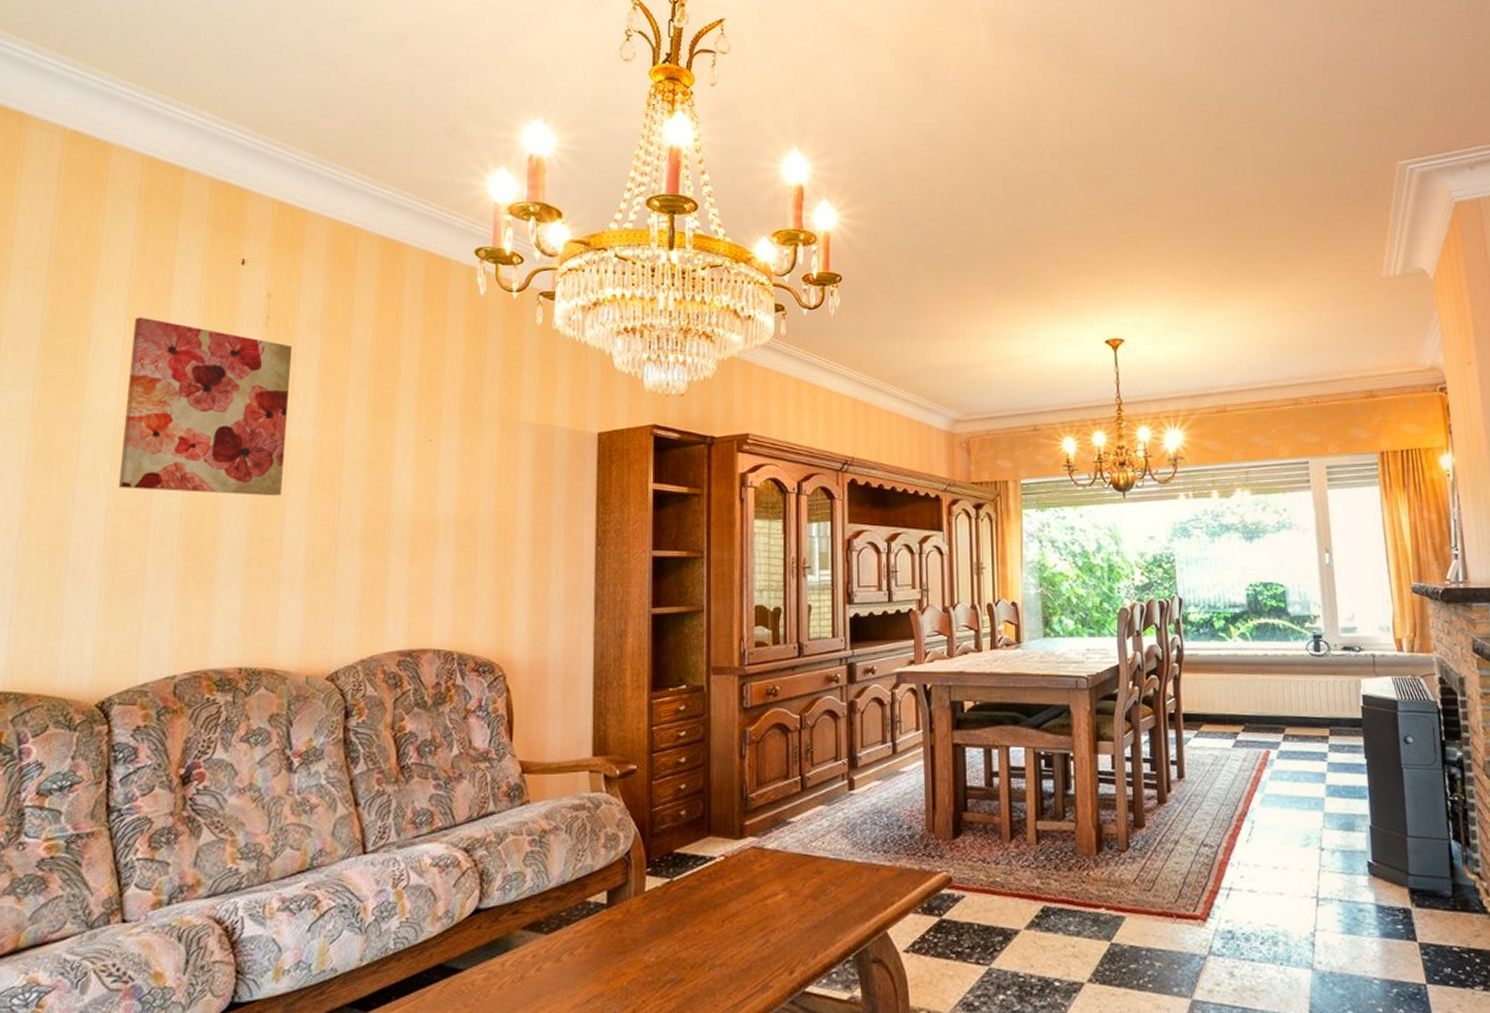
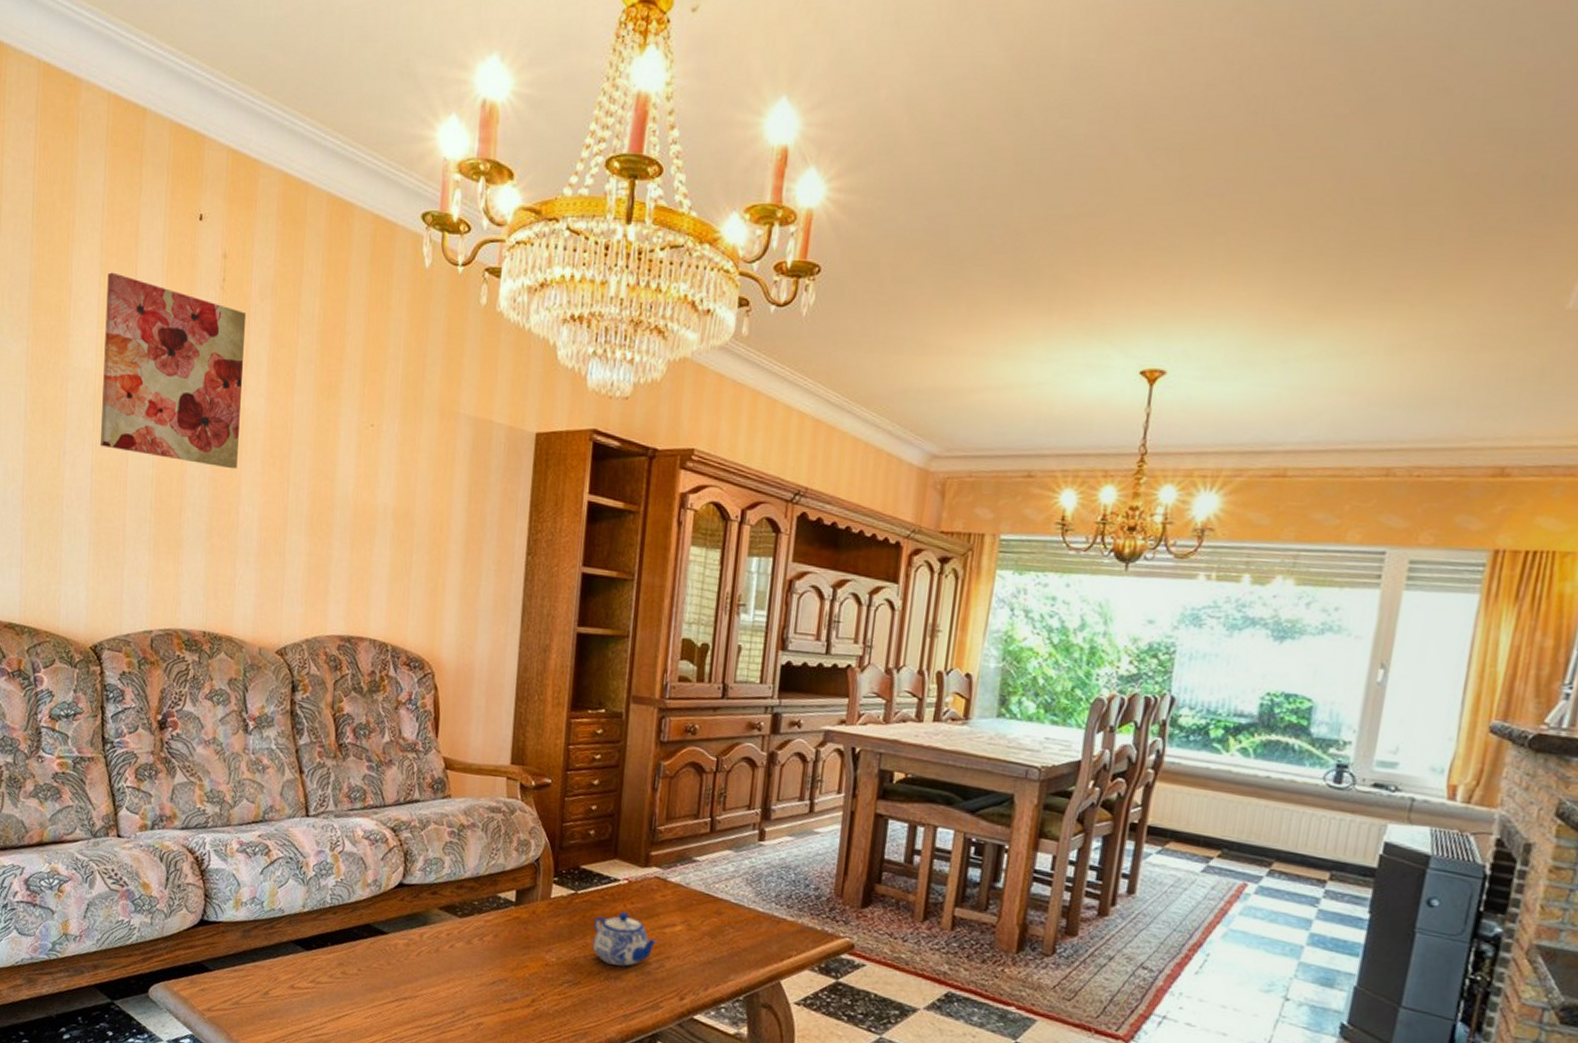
teapot: none [693,890,761,951] -> present [592,911,658,967]

